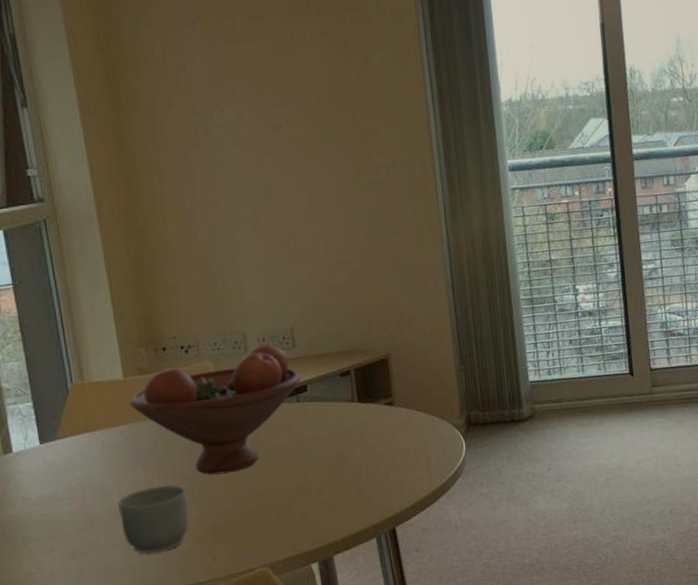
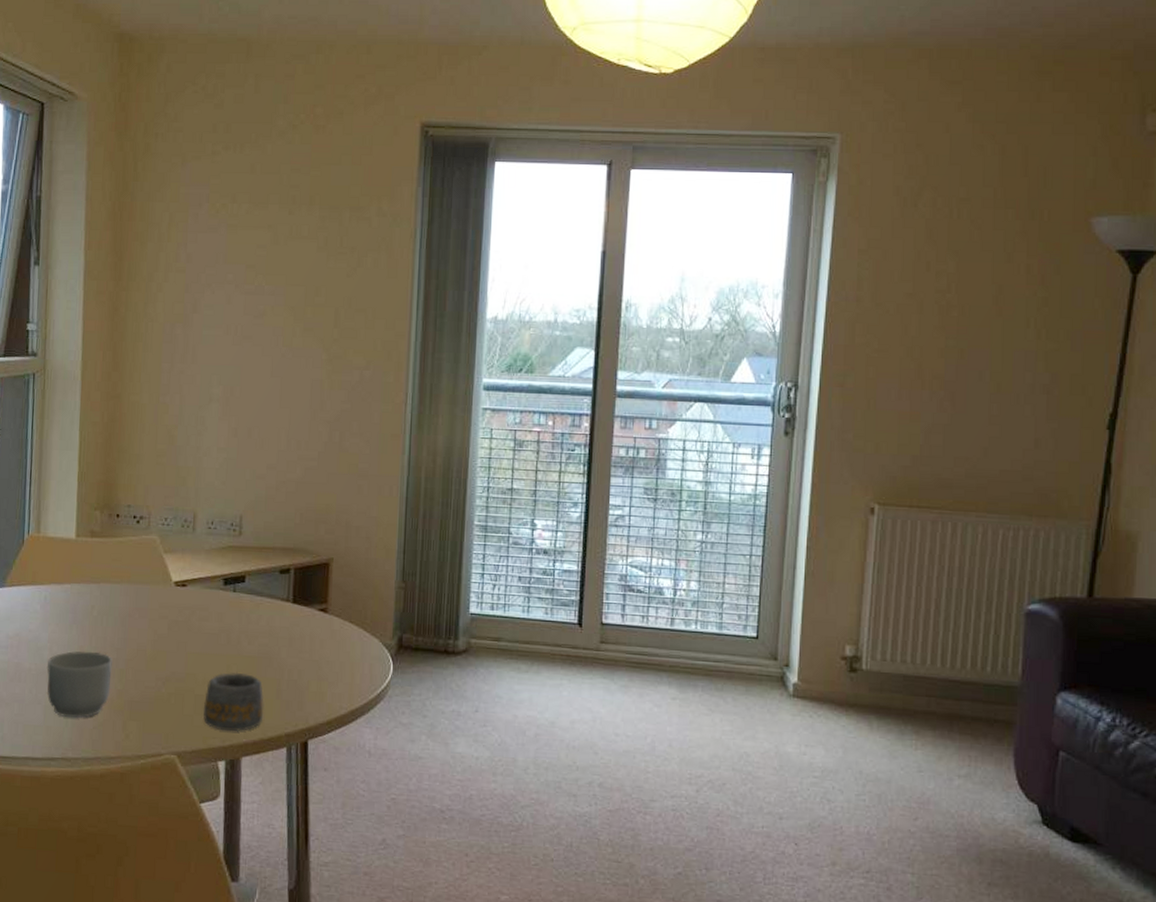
fruit bowl: present [129,344,301,475] -> none [77,527,241,652]
mug: none [286,477,349,535] -> present [203,672,264,732]

